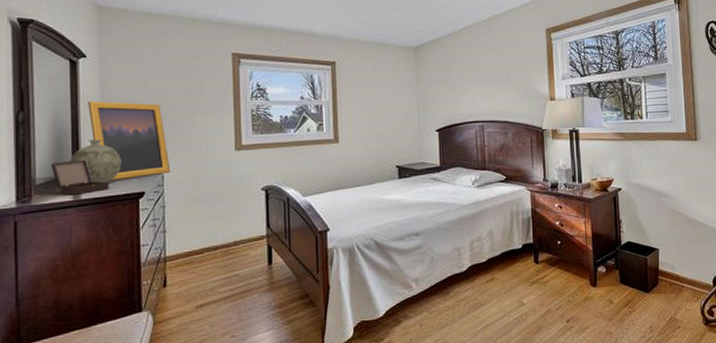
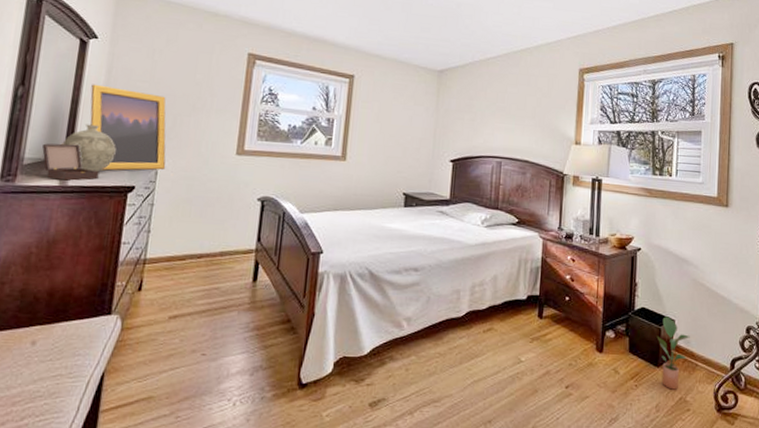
potted plant: none [644,246,674,311] -> present [656,315,690,390]

